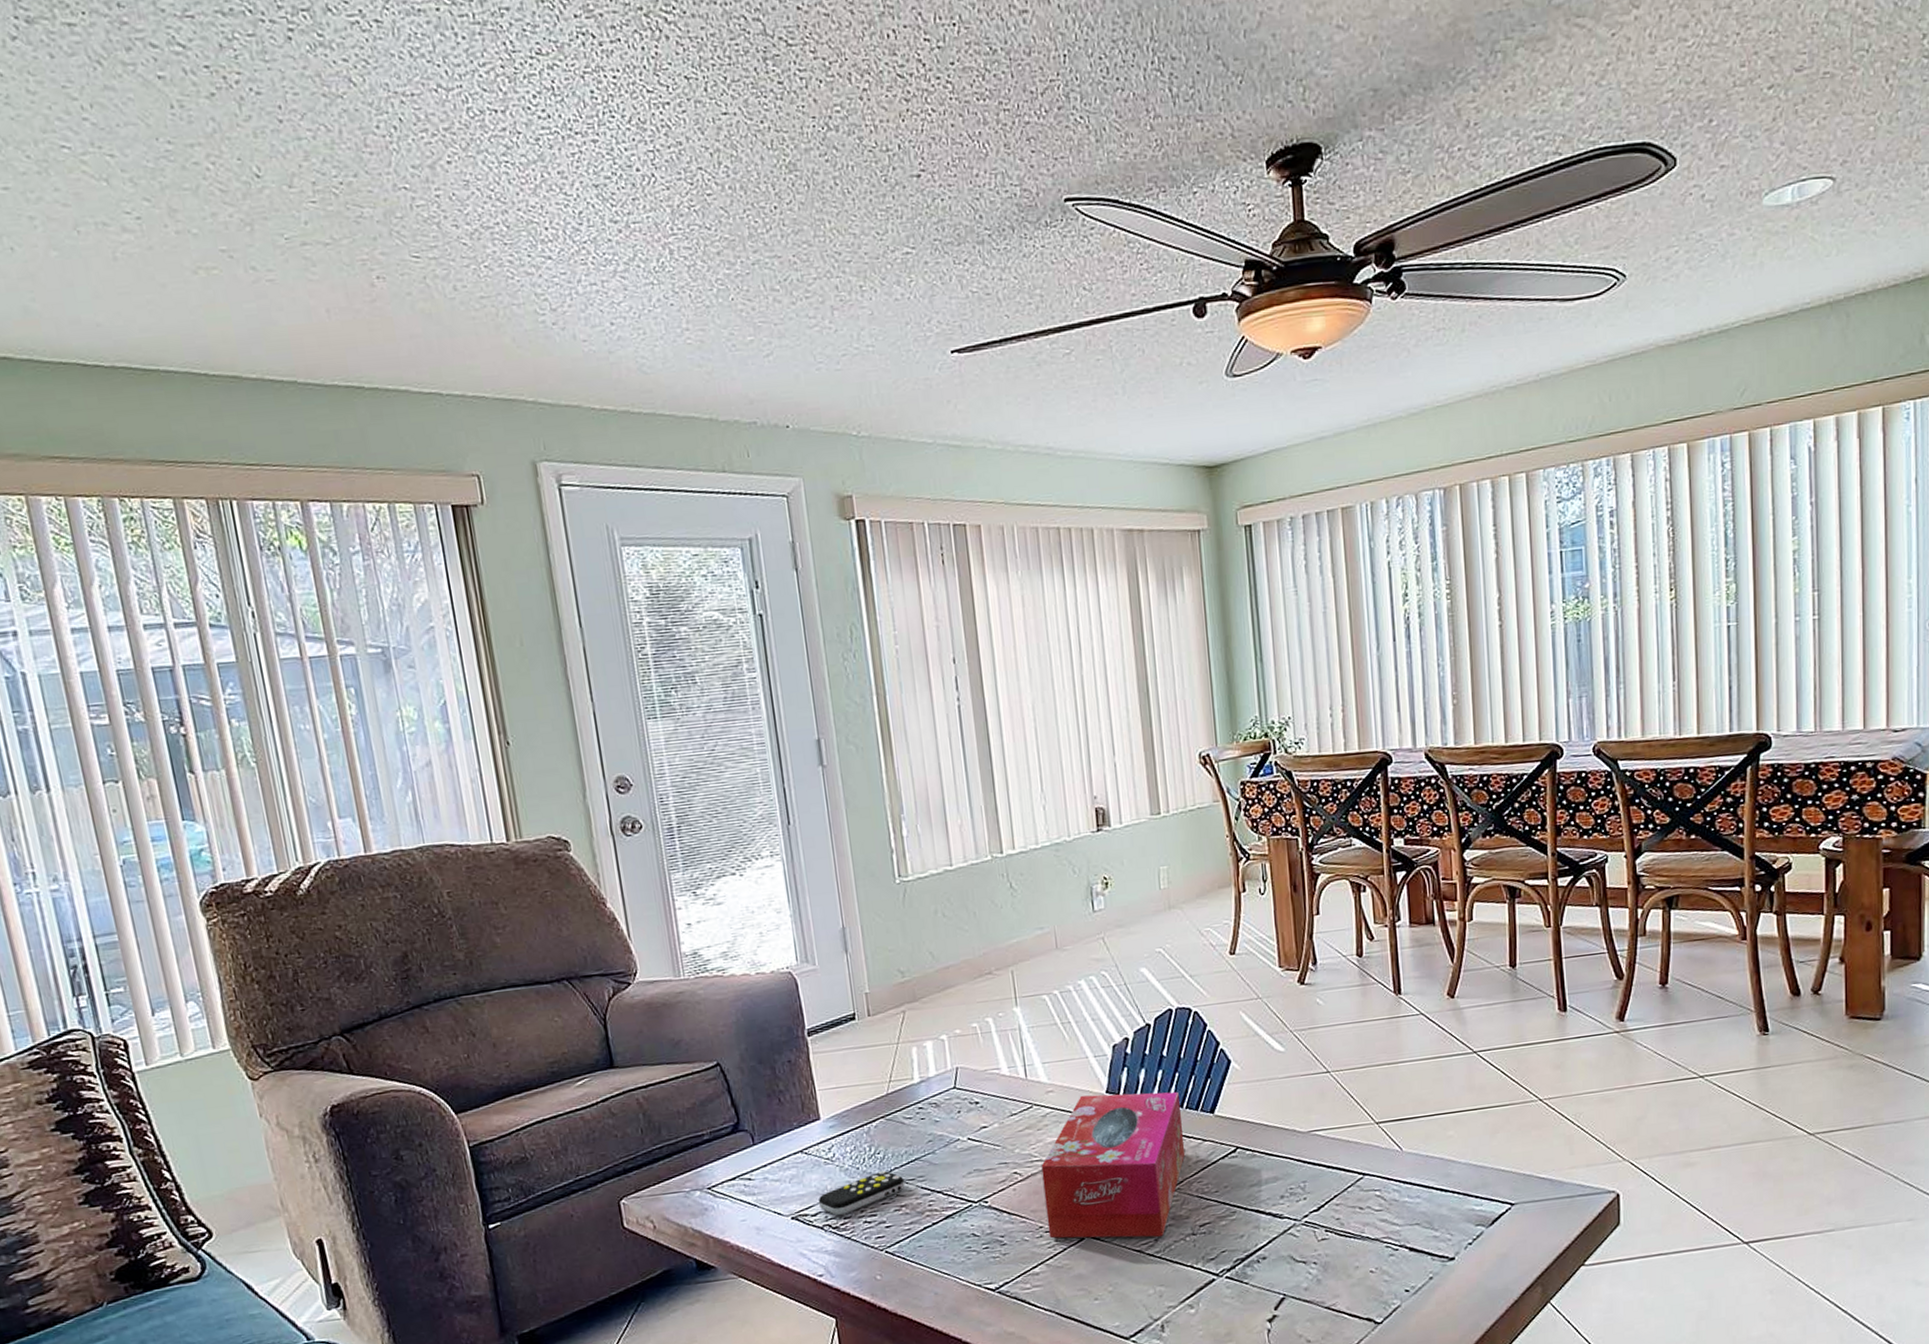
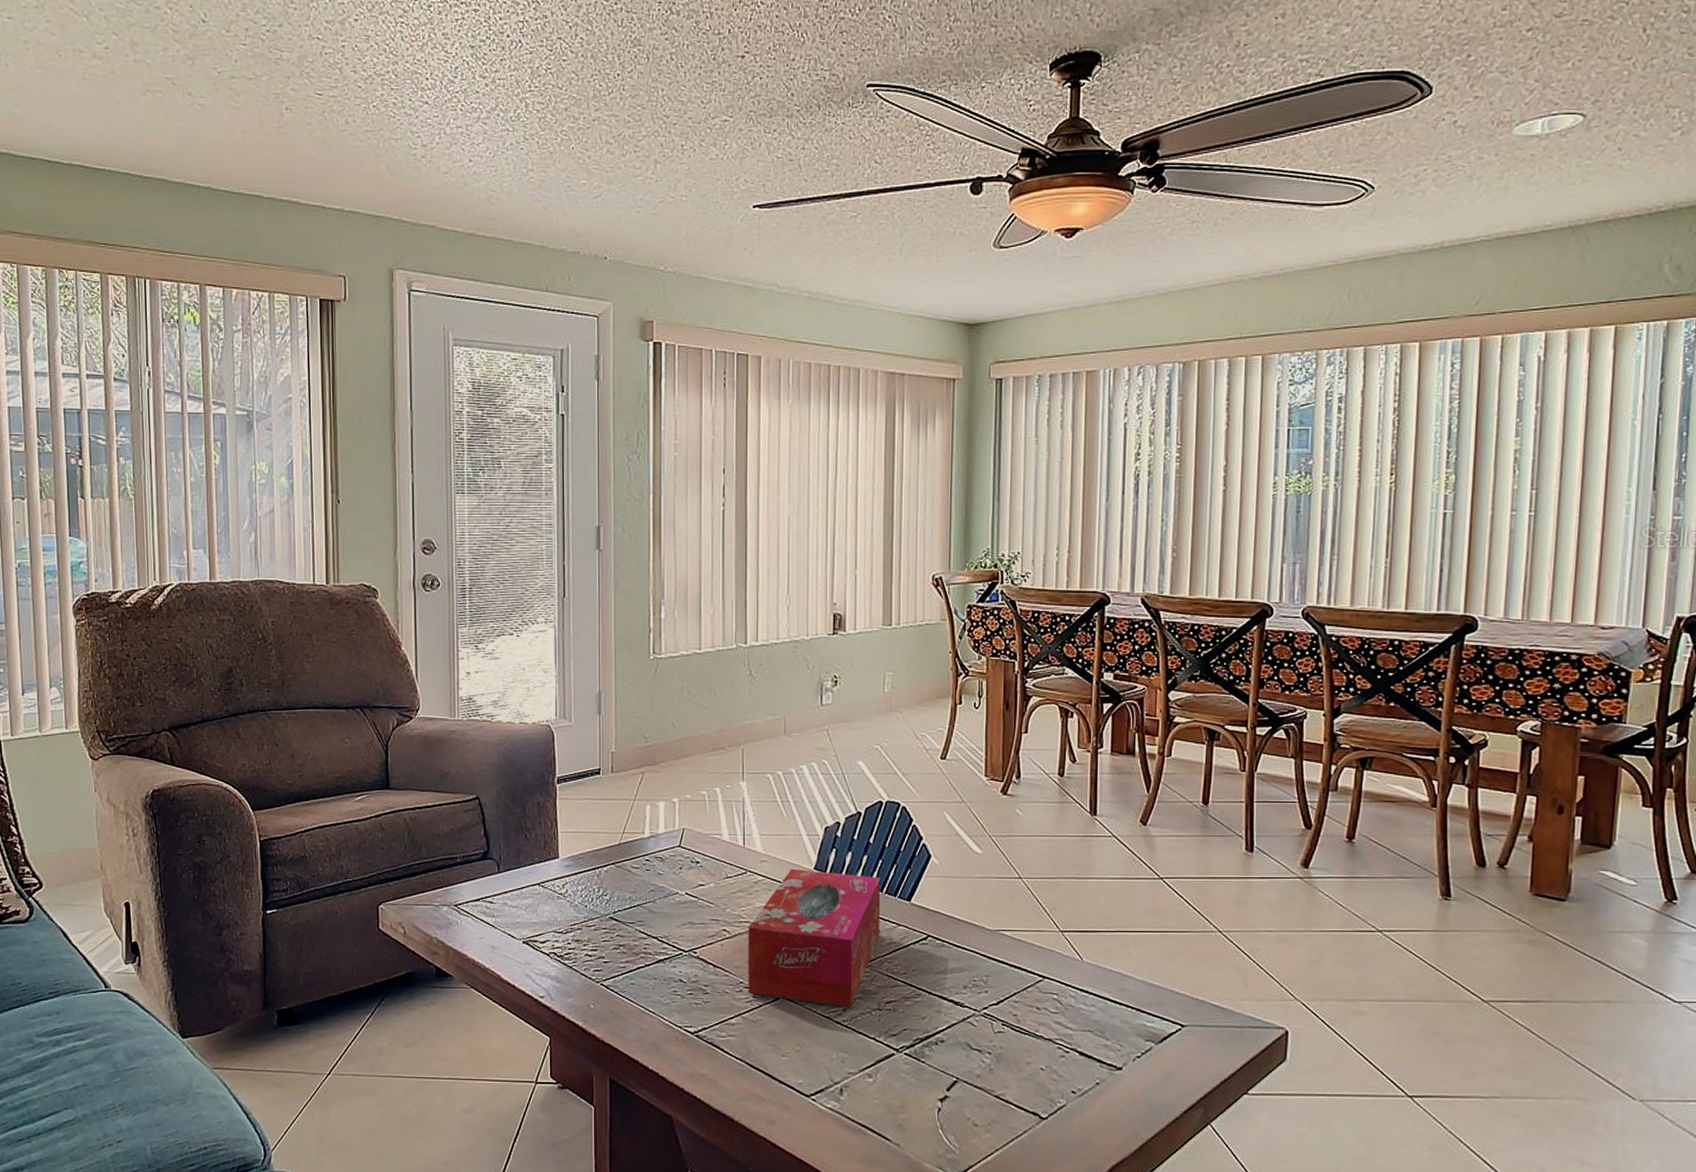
remote control: present [818,1170,905,1216] -> none [547,911,625,946]

